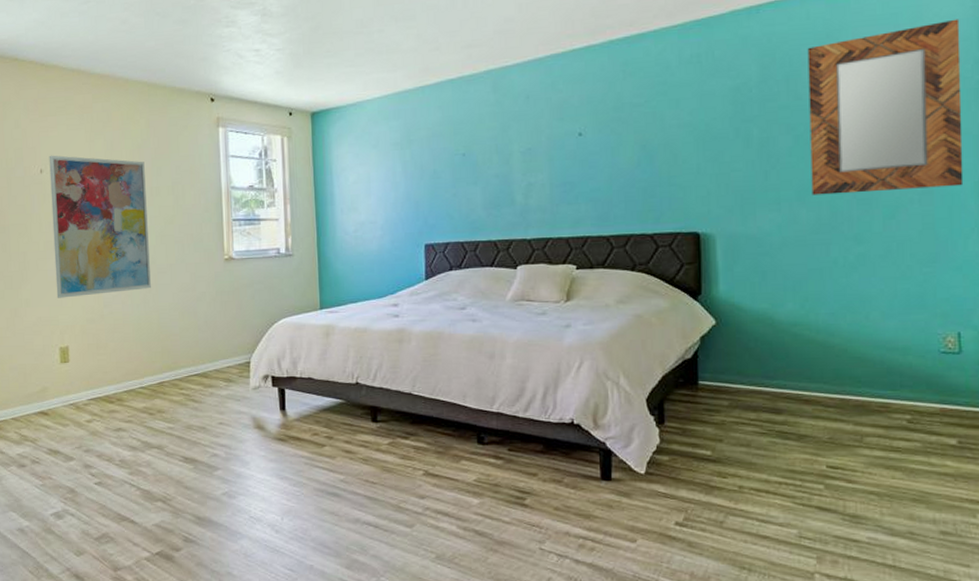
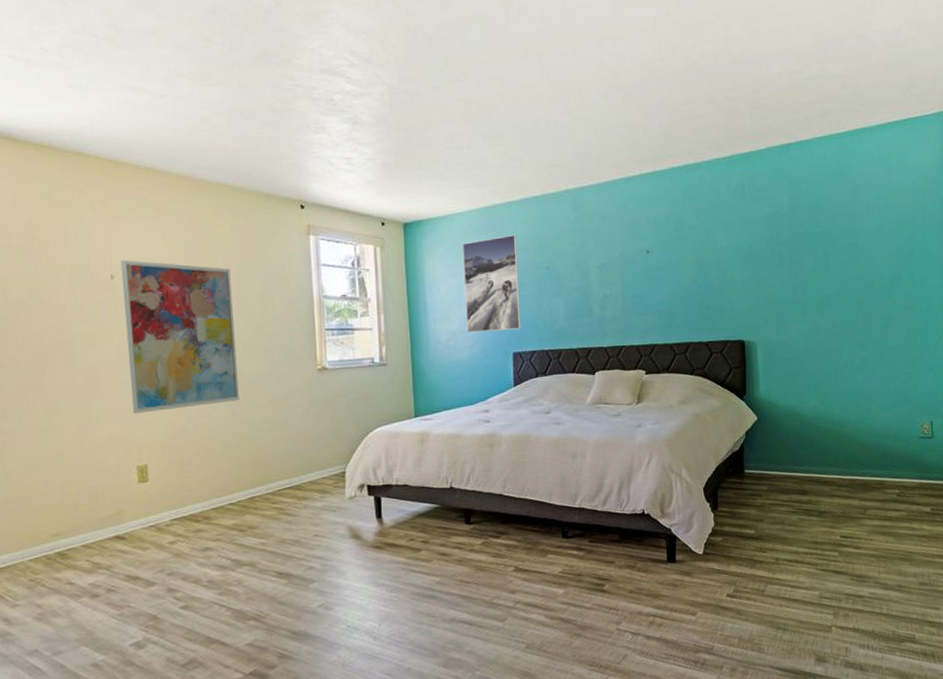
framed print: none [372,120,434,224] -> present [463,234,521,333]
home mirror: present [807,19,964,196] -> none [825,165,935,309]

